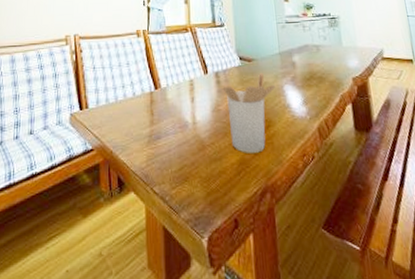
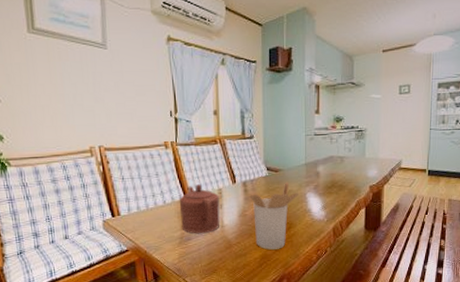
teapot: none [149,75,192,132] -> present [179,184,220,234]

